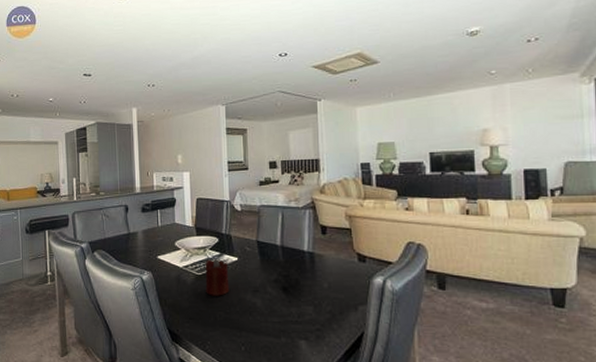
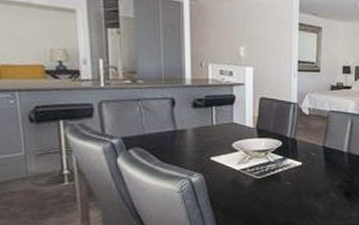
candle: present [205,258,230,296] -> none [265,162,291,200]

